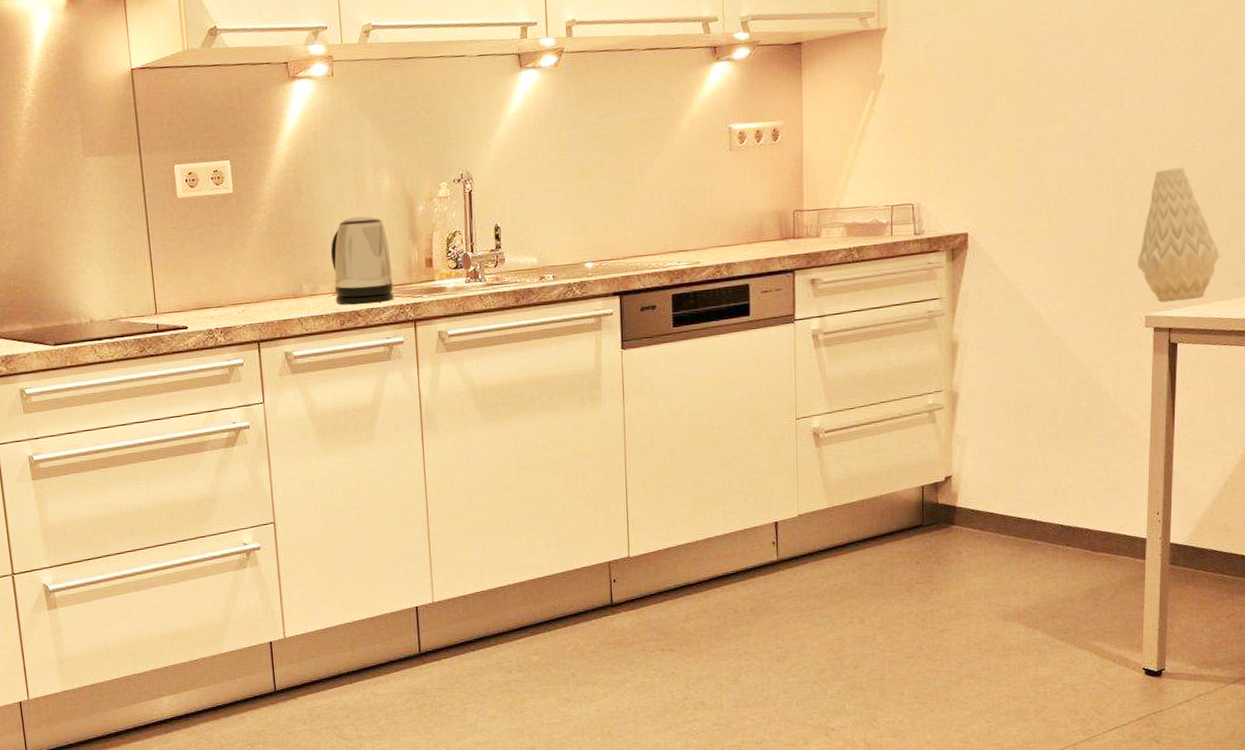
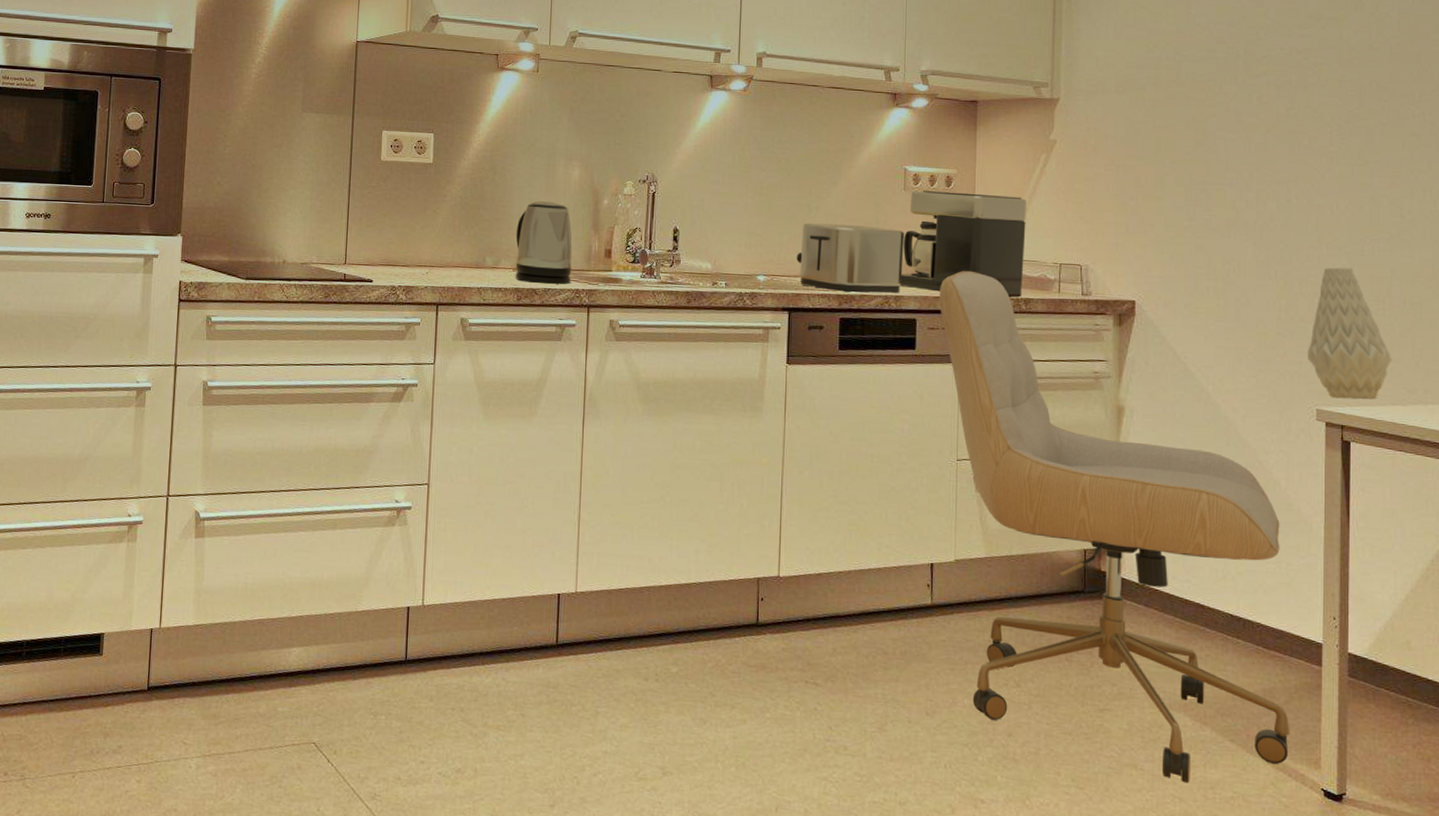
toaster: none [624,193,733,268] -> present [796,223,904,293]
coffee maker: none [731,141,856,253] -> present [900,190,1026,298]
chair: none [771,226,1115,684] -> present [940,270,1290,784]

